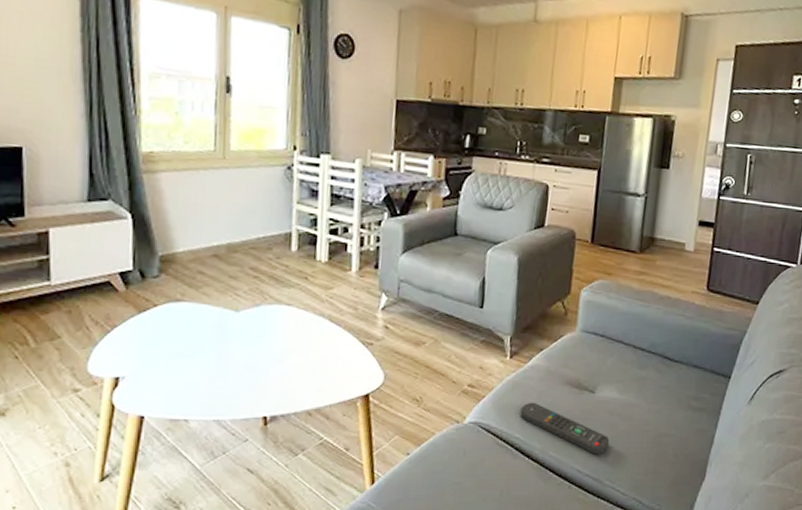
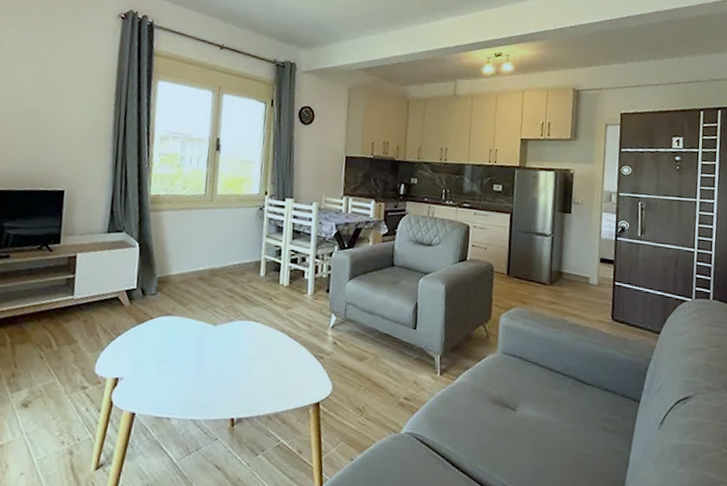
remote control: present [520,402,610,455] -> none [450,416,532,470]

